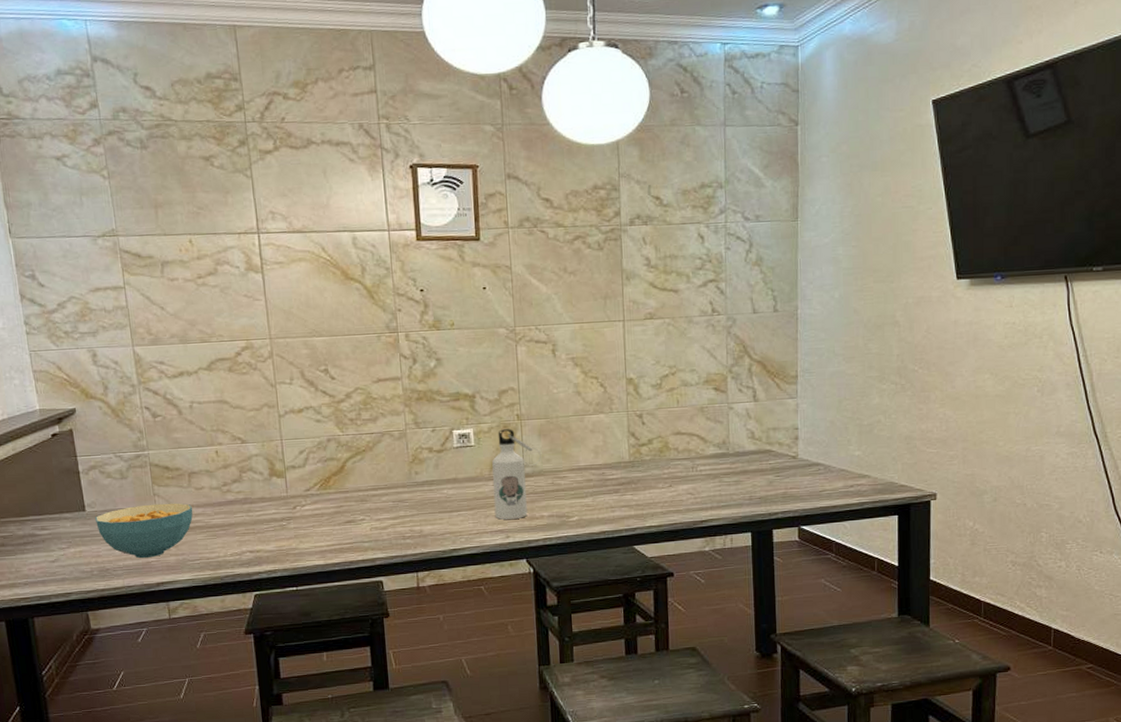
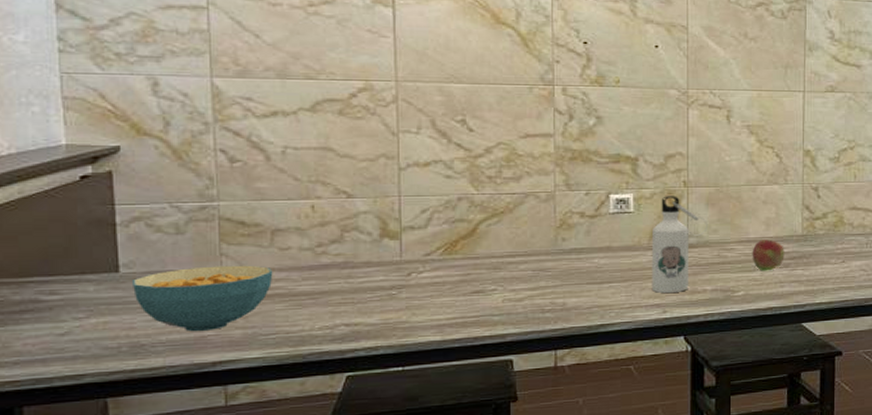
fruit: none [583,467,614,497] -> present [752,239,784,271]

